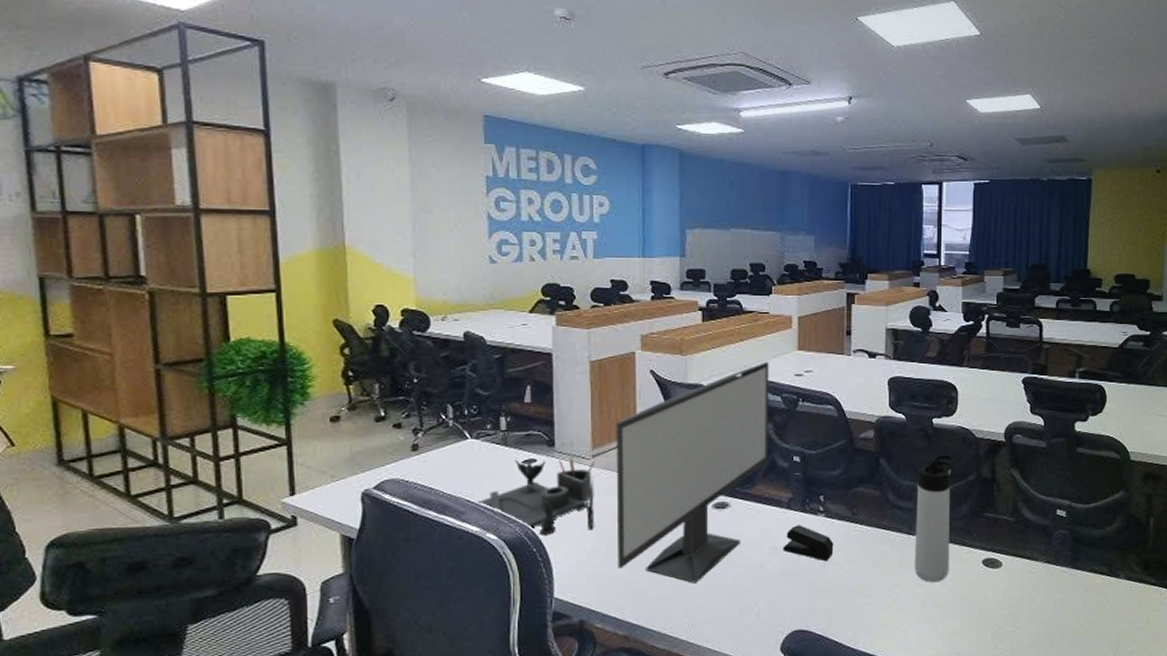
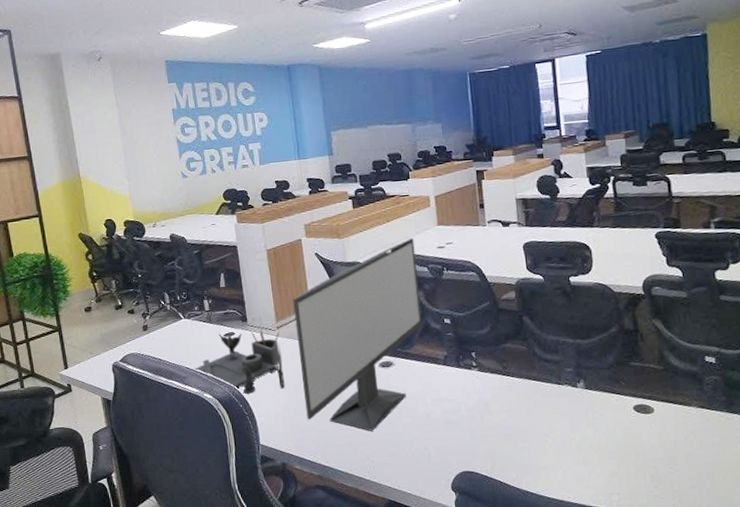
stapler: present [783,525,834,562] -> none [444,379,490,411]
thermos bottle: present [914,454,956,582] -> none [561,309,601,427]

